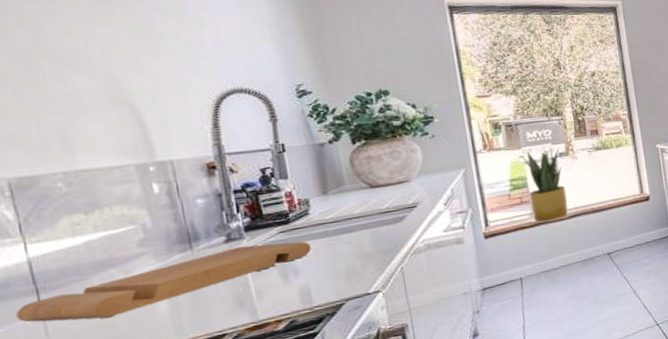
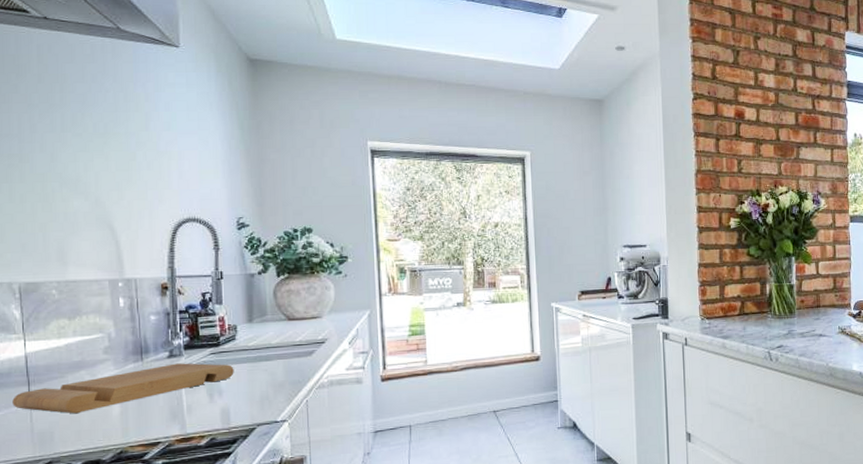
planter: present [522,147,568,222] -> none [422,296,460,371]

